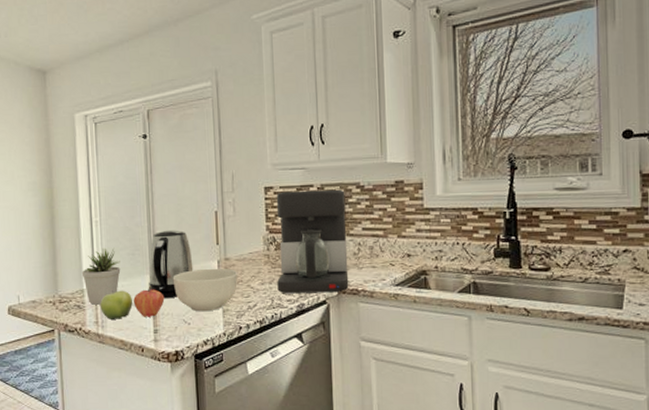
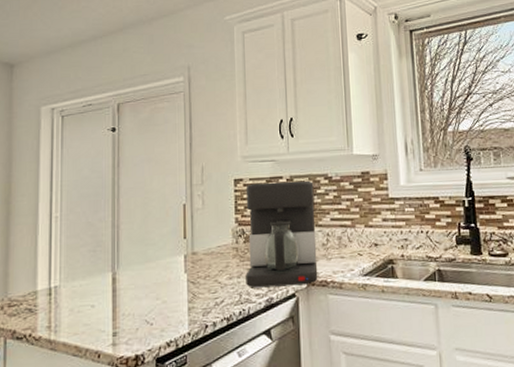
potted plant: present [81,248,121,305] -> none [36,245,80,308]
fruit: present [100,290,133,319] -> none [55,290,91,323]
fruit: present [133,287,165,317] -> none [92,285,126,319]
kettle: present [148,229,194,298] -> none [110,224,159,297]
bowl: present [172,268,238,312] -> none [136,263,206,311]

